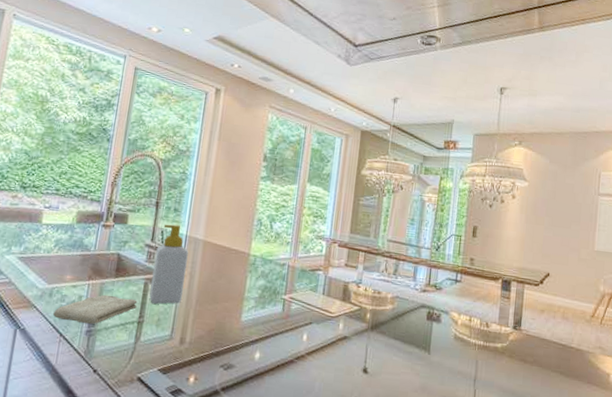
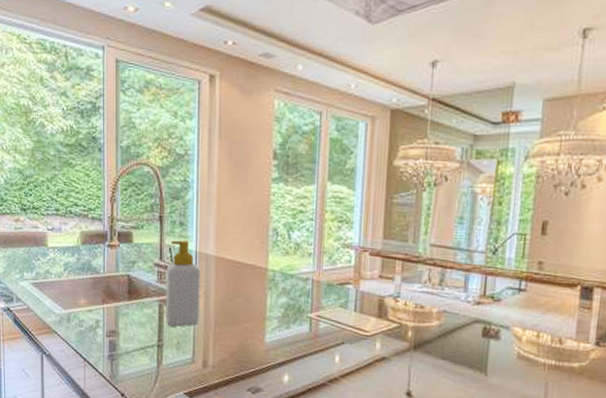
washcloth: present [53,294,138,324] -> none [74,318,154,349]

